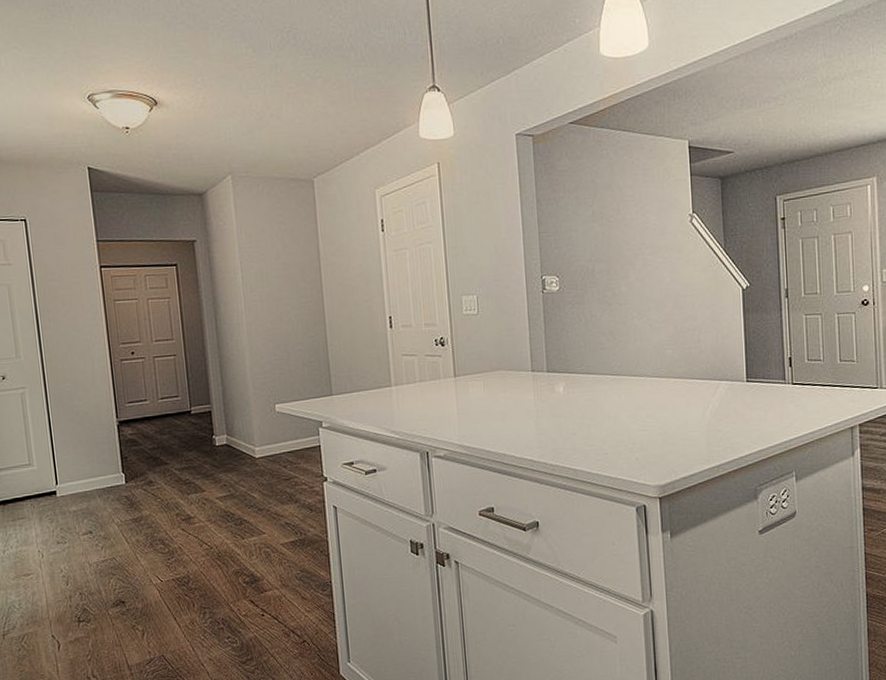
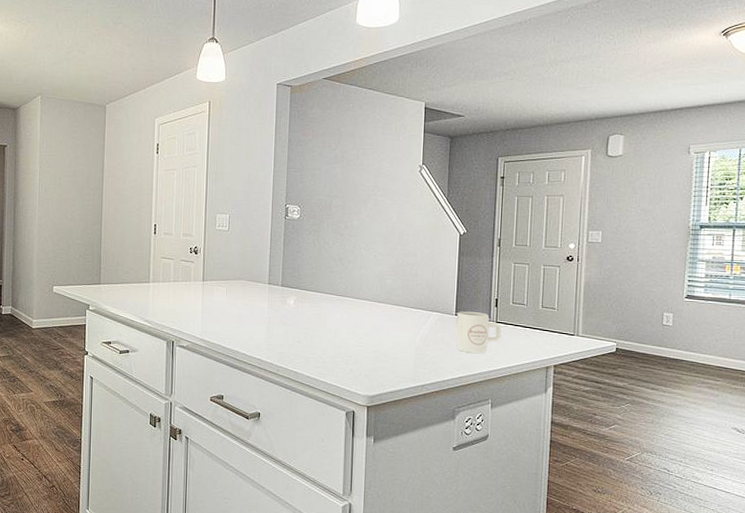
mug: none [748,375,799,423] -> present [455,311,502,354]

